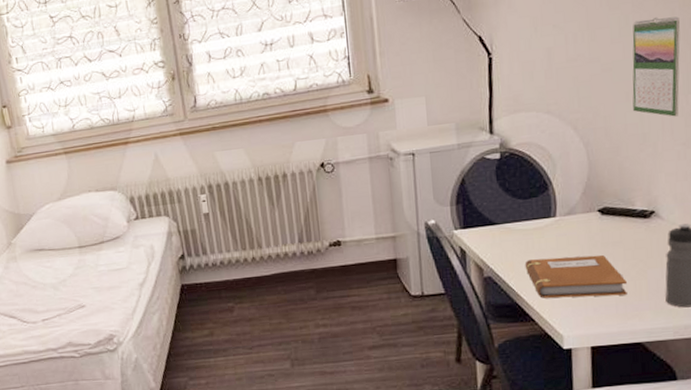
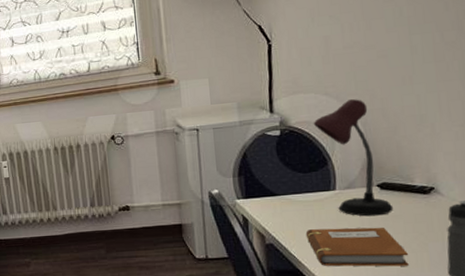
desk lamp: none [534,117,614,244] -> present [313,99,394,217]
calendar: present [632,16,680,117] -> none [407,8,456,100]

